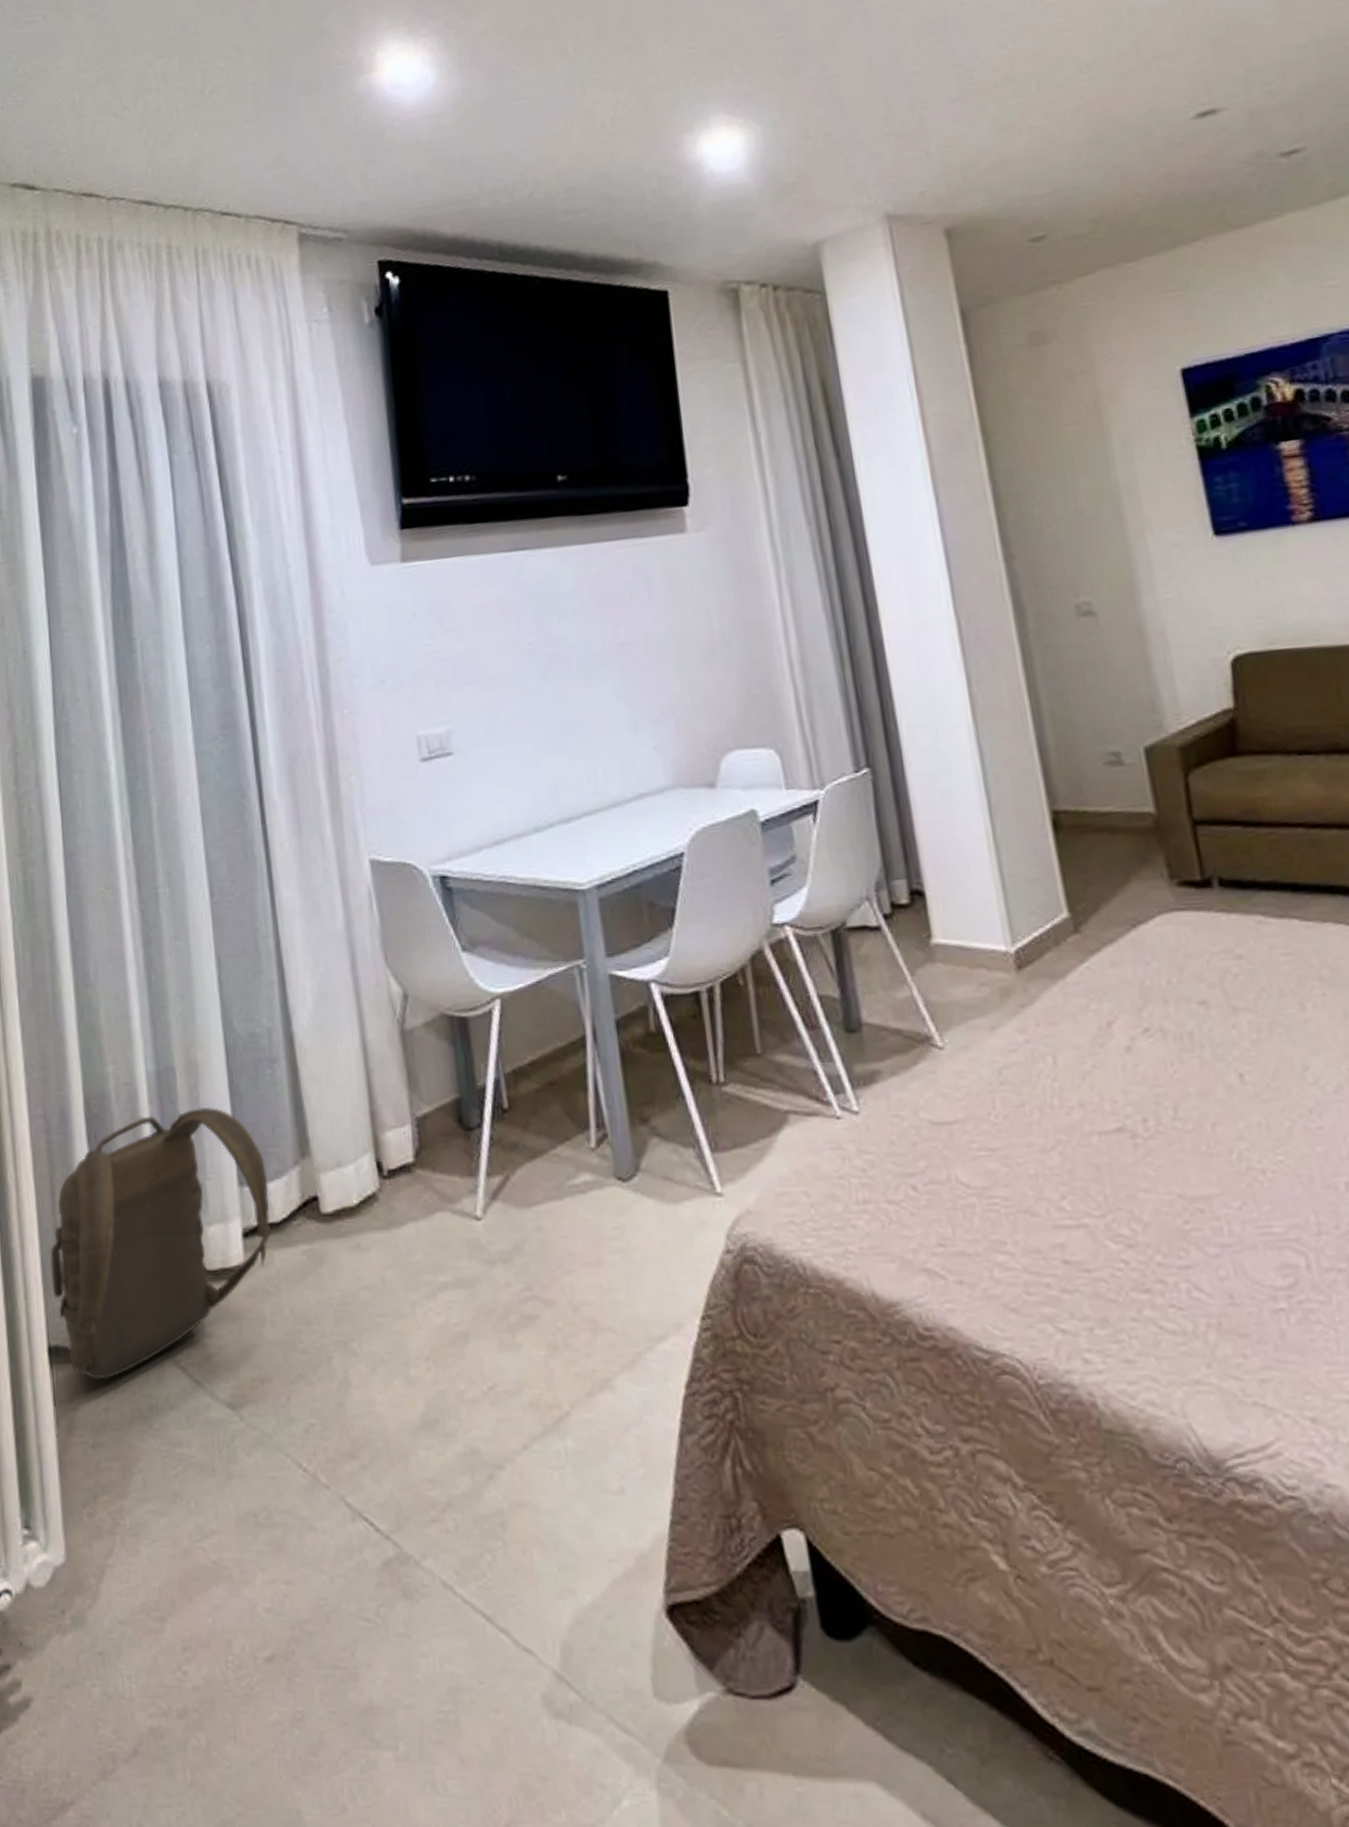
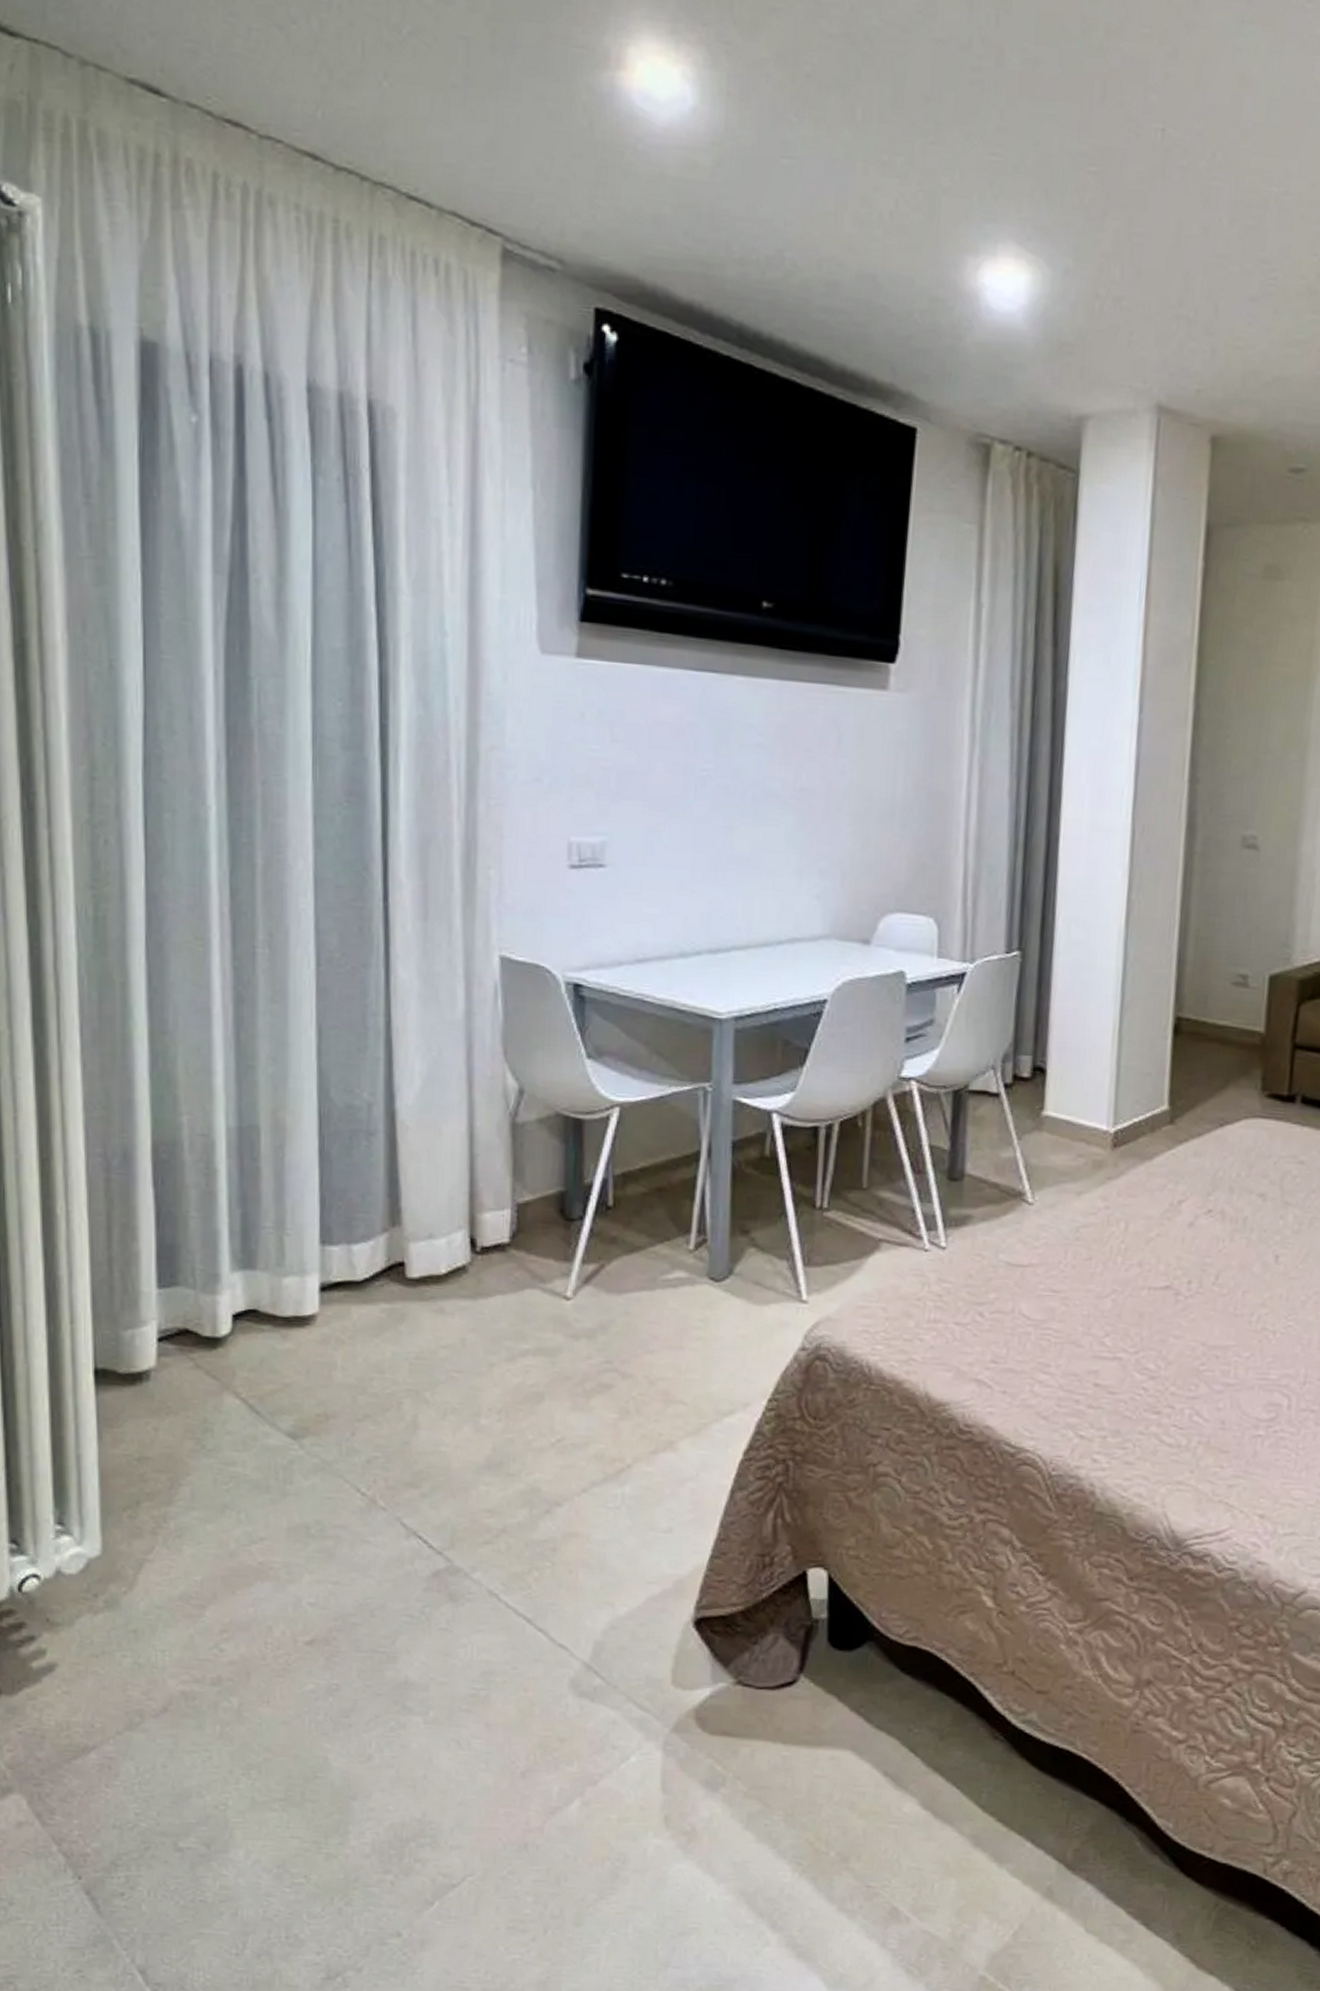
backpack: present [50,1107,272,1380] -> none [102,1167,353,1403]

